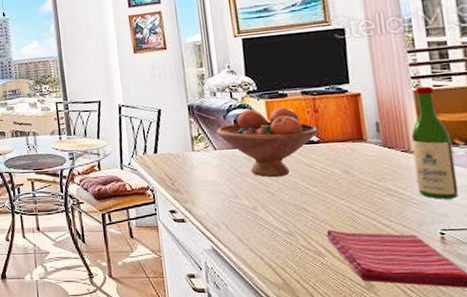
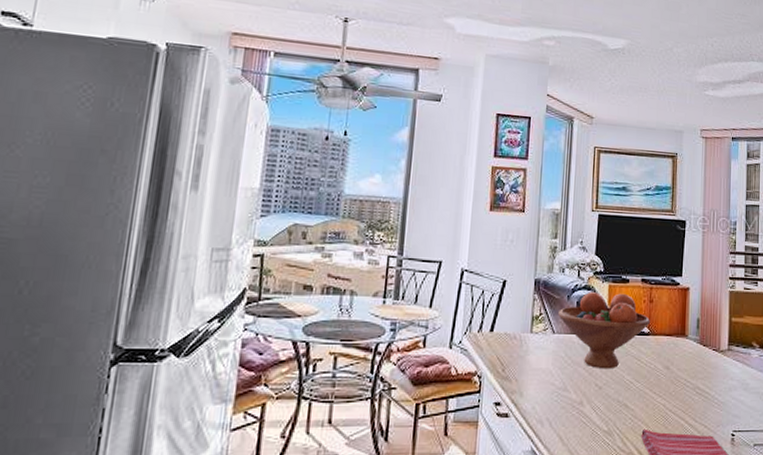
wine bottle: present [411,86,459,199] -> none [720,288,751,400]

